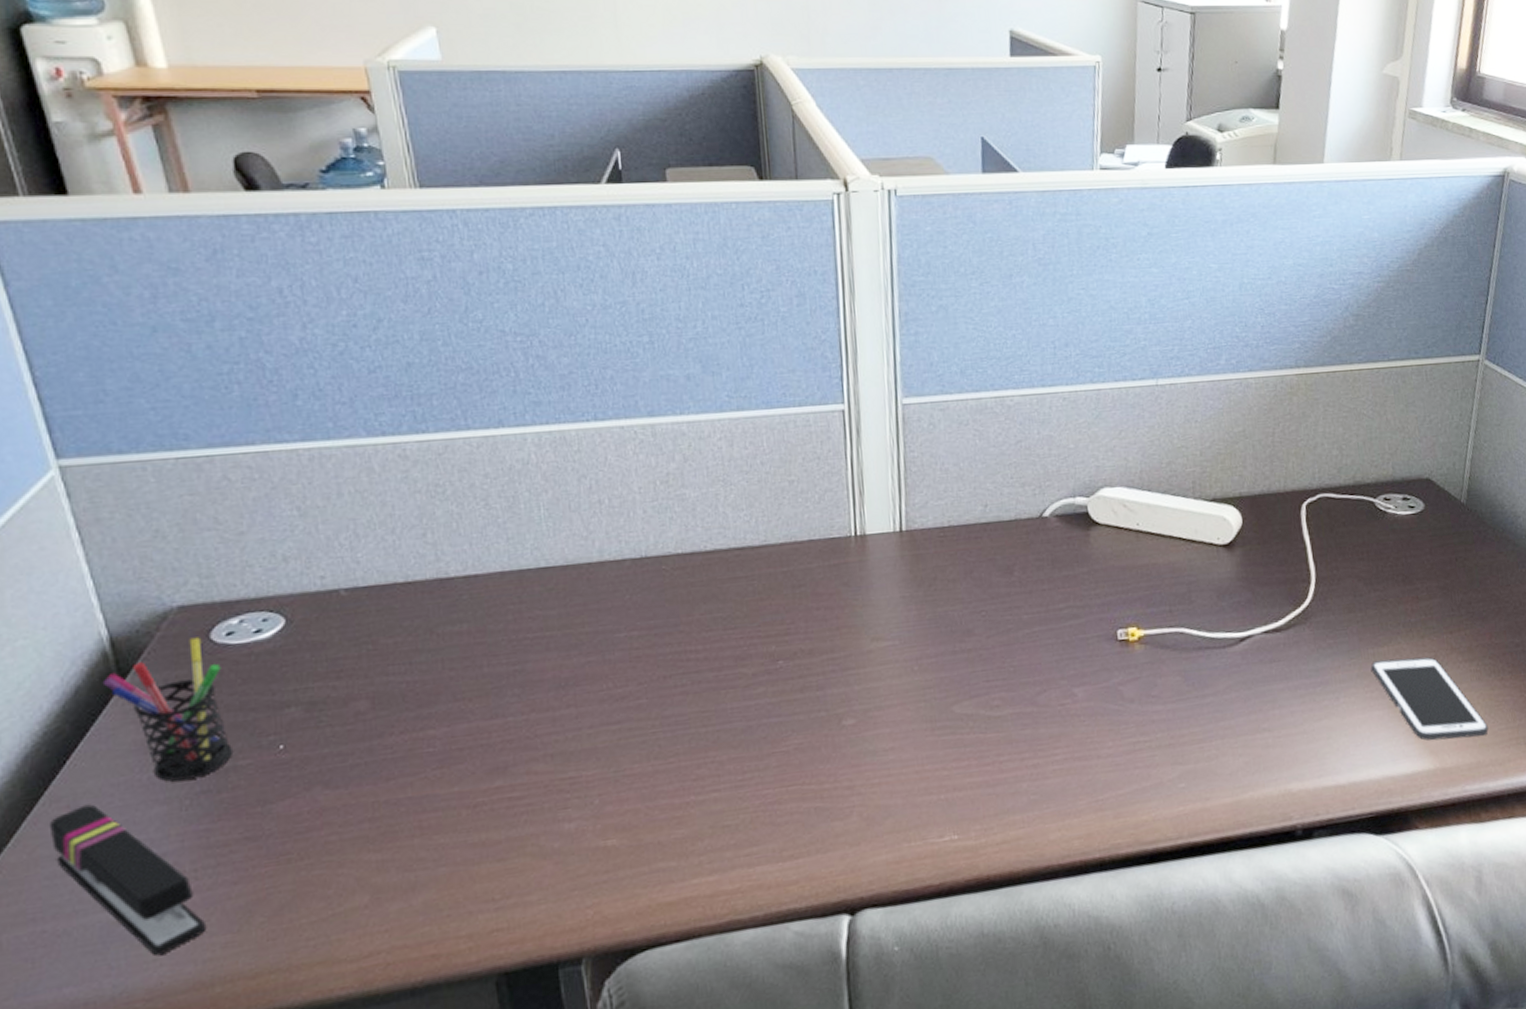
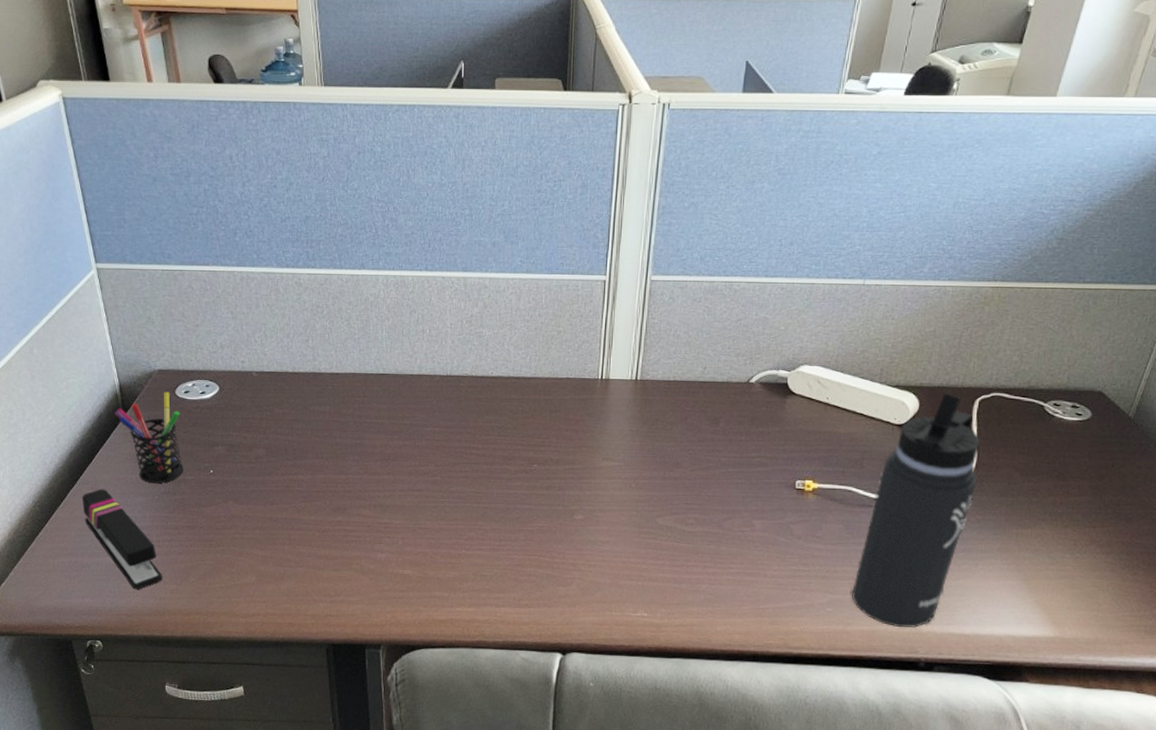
thermos bottle: none [1204,500,1321,792] -> present [852,393,980,629]
cell phone: present [1371,657,1489,741] -> none [1012,540,1113,619]

